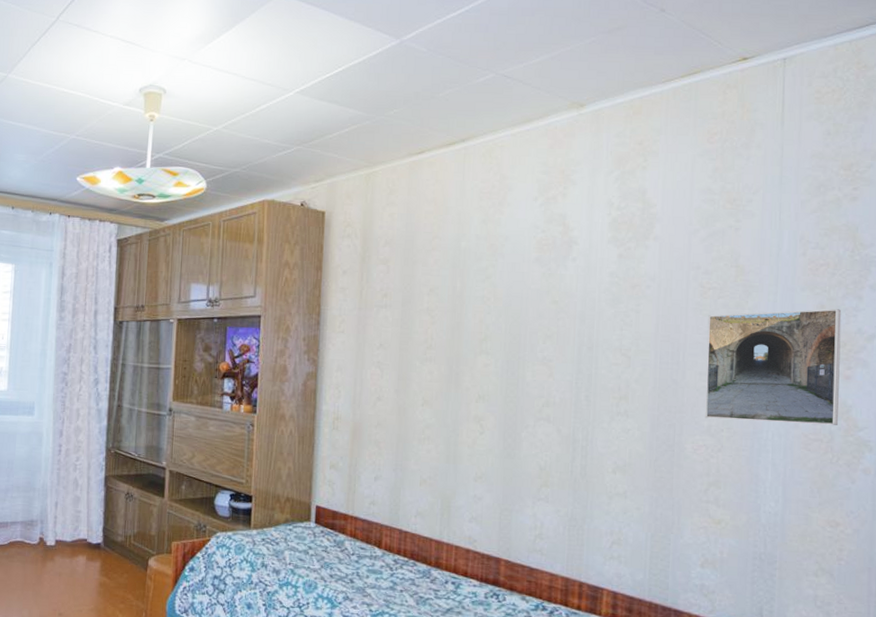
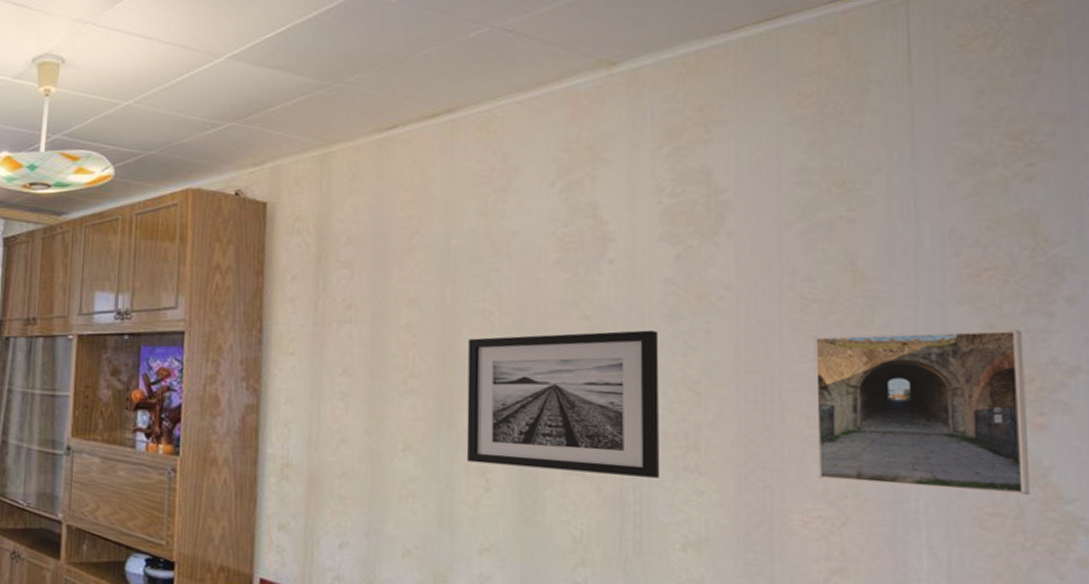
wall art: none [467,311,605,421] -> present [466,330,661,478]

